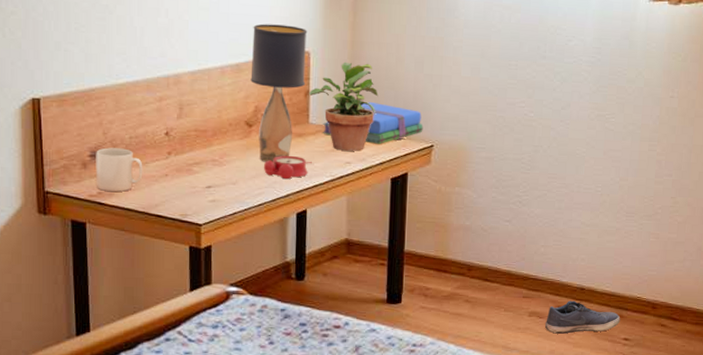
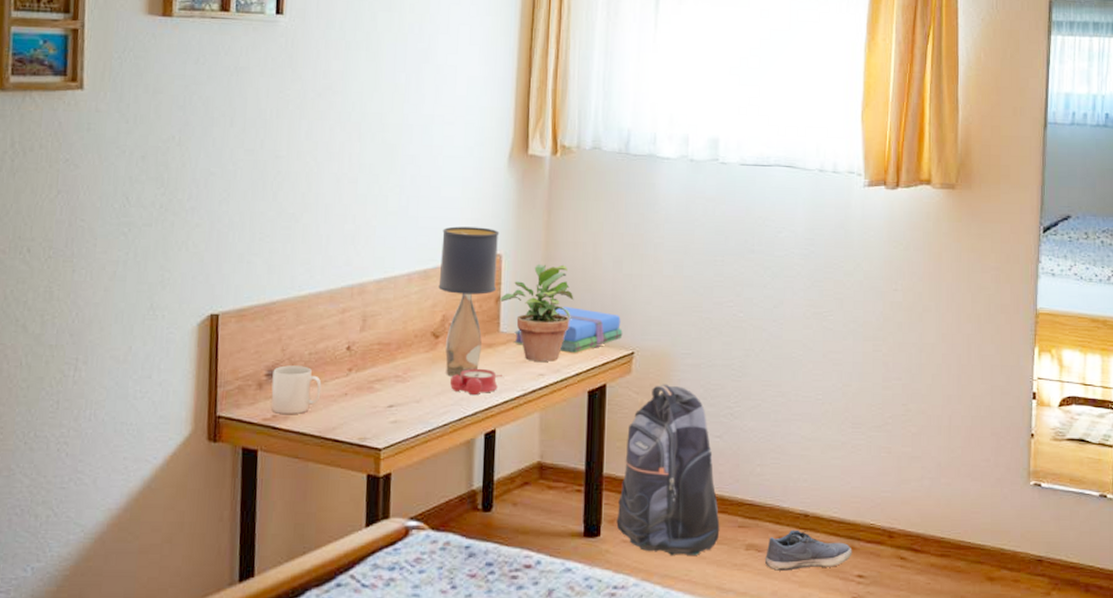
backpack: none [416,174,507,321] -> present [616,384,720,556]

